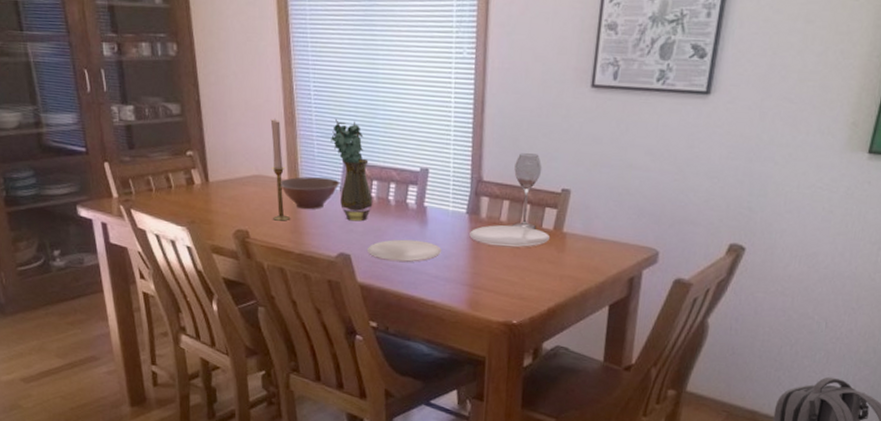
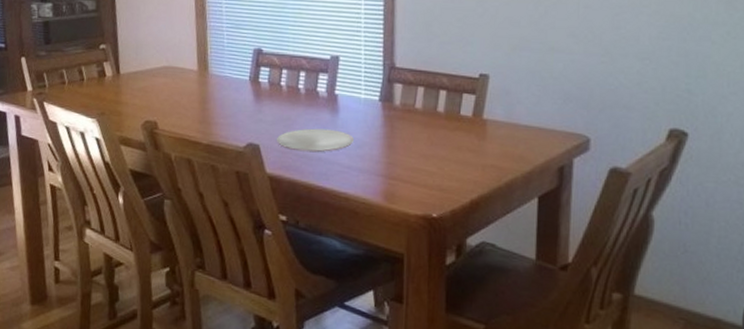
candlestick: present [270,118,290,221] -> none [181,11,199,112]
bowl: present [281,176,340,210] -> none [190,67,250,100]
vase: present [331,118,373,222] -> none [240,9,283,111]
plate: present [469,225,551,249] -> none [383,112,470,137]
wineglass: present [512,153,542,229] -> none [428,38,458,116]

